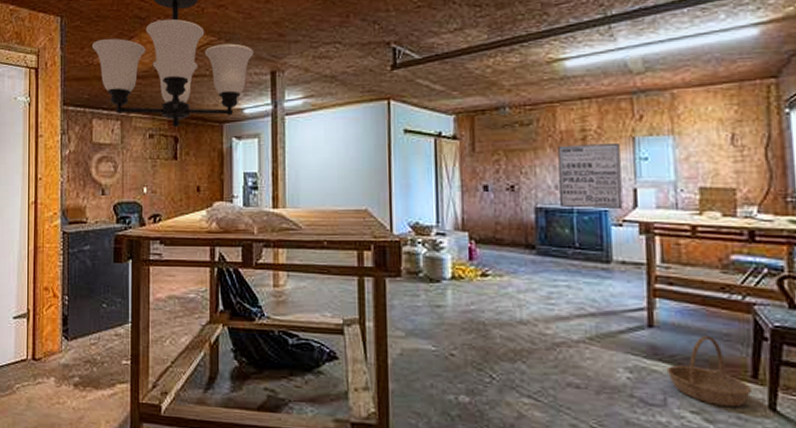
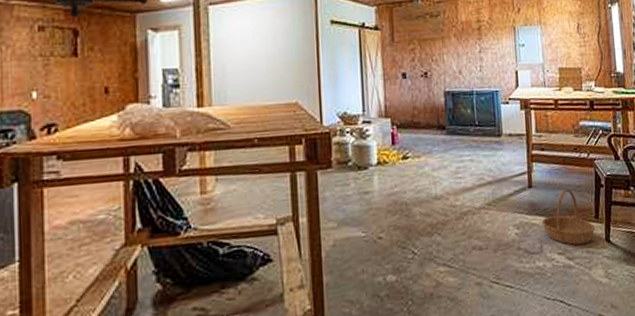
wall art: present [558,144,623,210] -> none [460,33,509,91]

